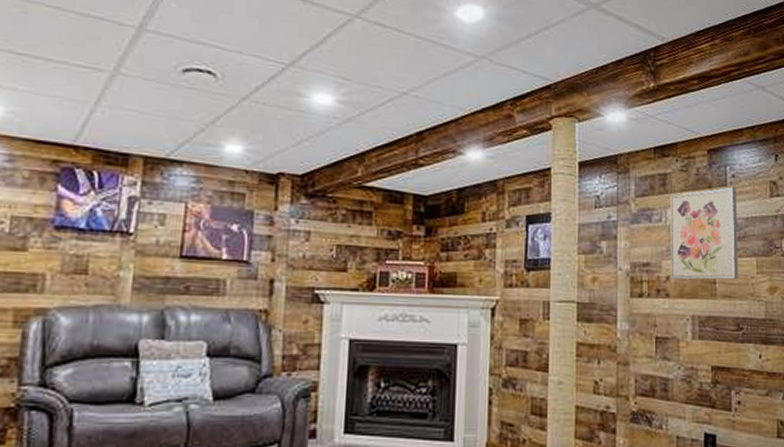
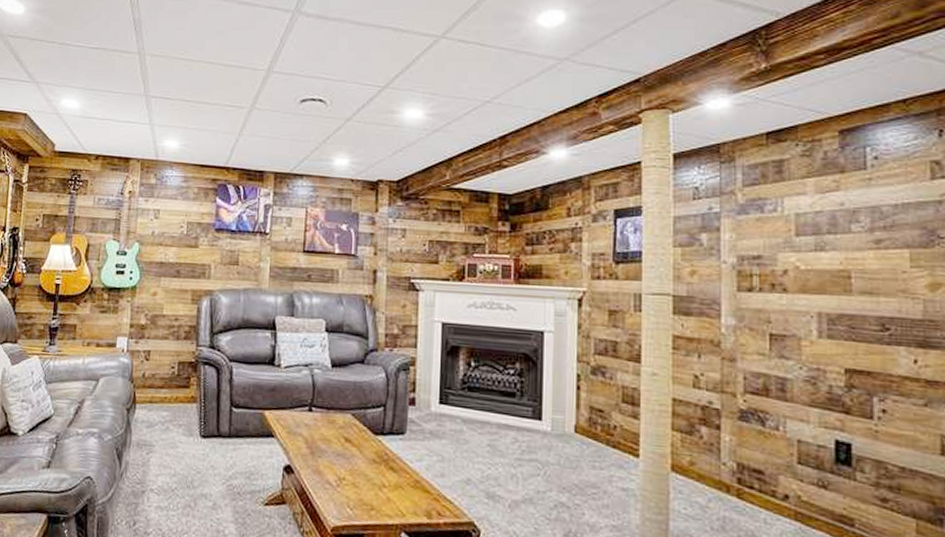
wall art: present [669,187,739,280] -> none [787,170,884,274]

